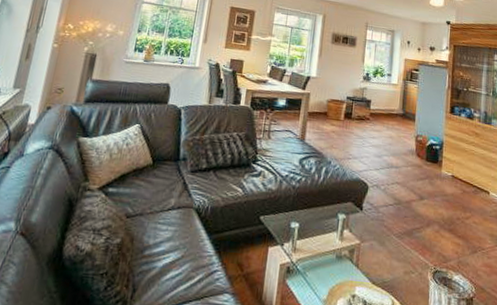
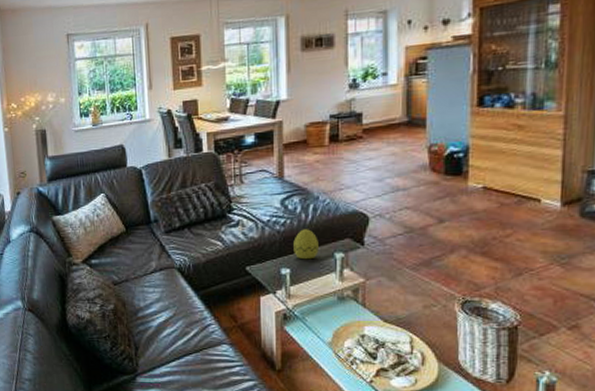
decorative egg: none [304,188,326,217] -> present [293,229,319,260]

